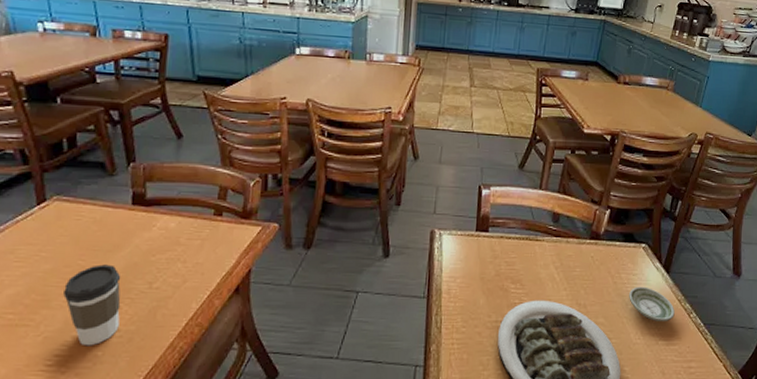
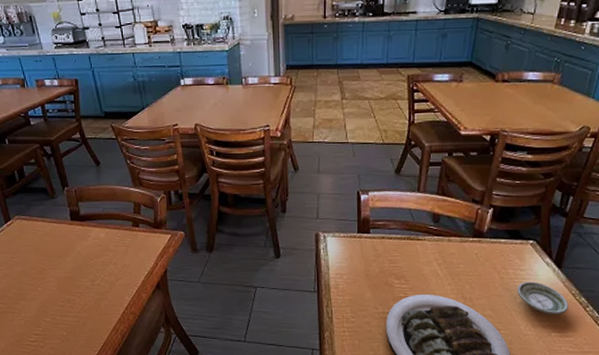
coffee cup: present [63,264,121,346] -> none [33,267,75,328]

